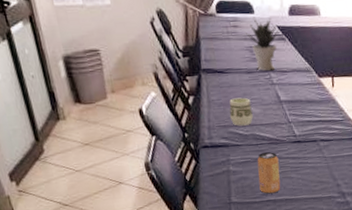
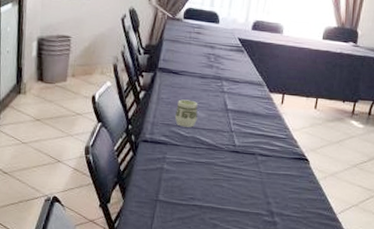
potted plant: present [246,17,280,71] -> none [207,27,241,79]
beverage can: present [257,152,281,194] -> none [188,157,213,199]

